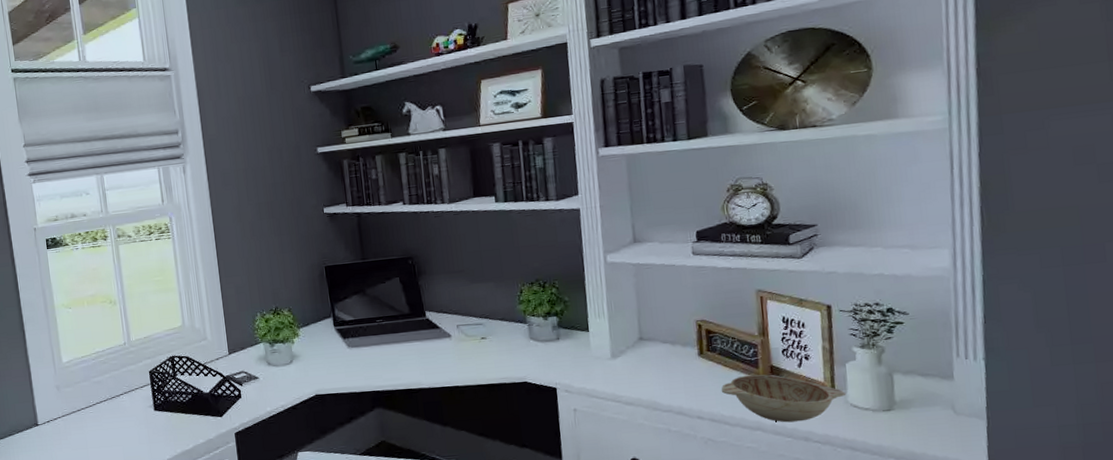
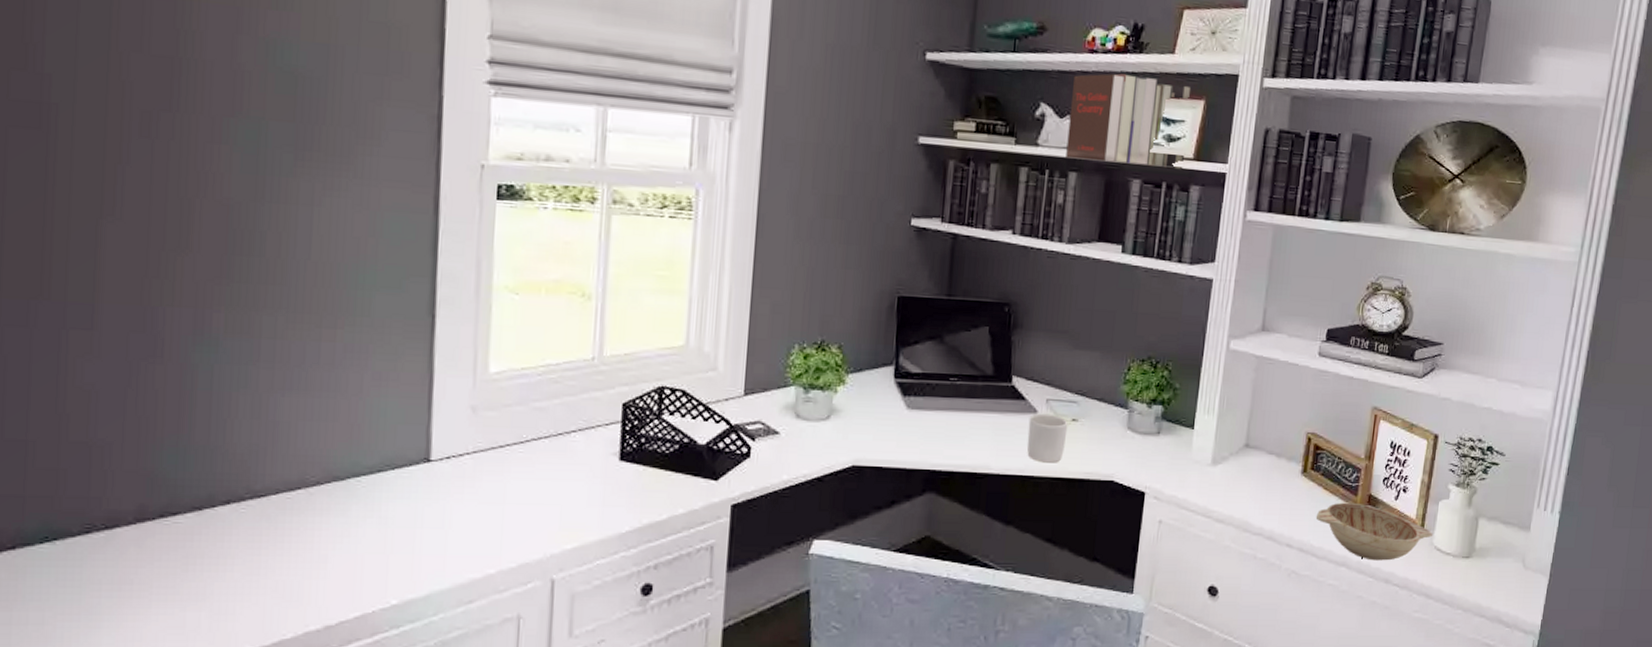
books: none [428,61,534,139] -> present [1066,73,1192,170]
mug: none [445,336,480,375] -> present [1026,413,1068,463]

